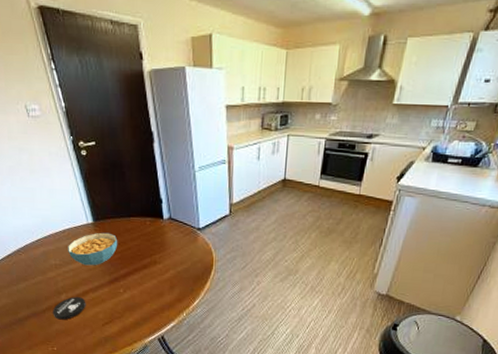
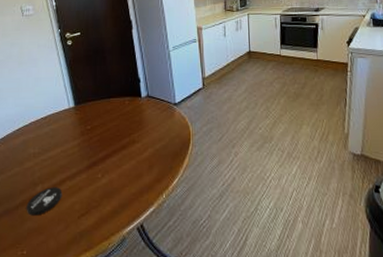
cereal bowl: present [68,232,118,266] -> none [48,115,98,151]

